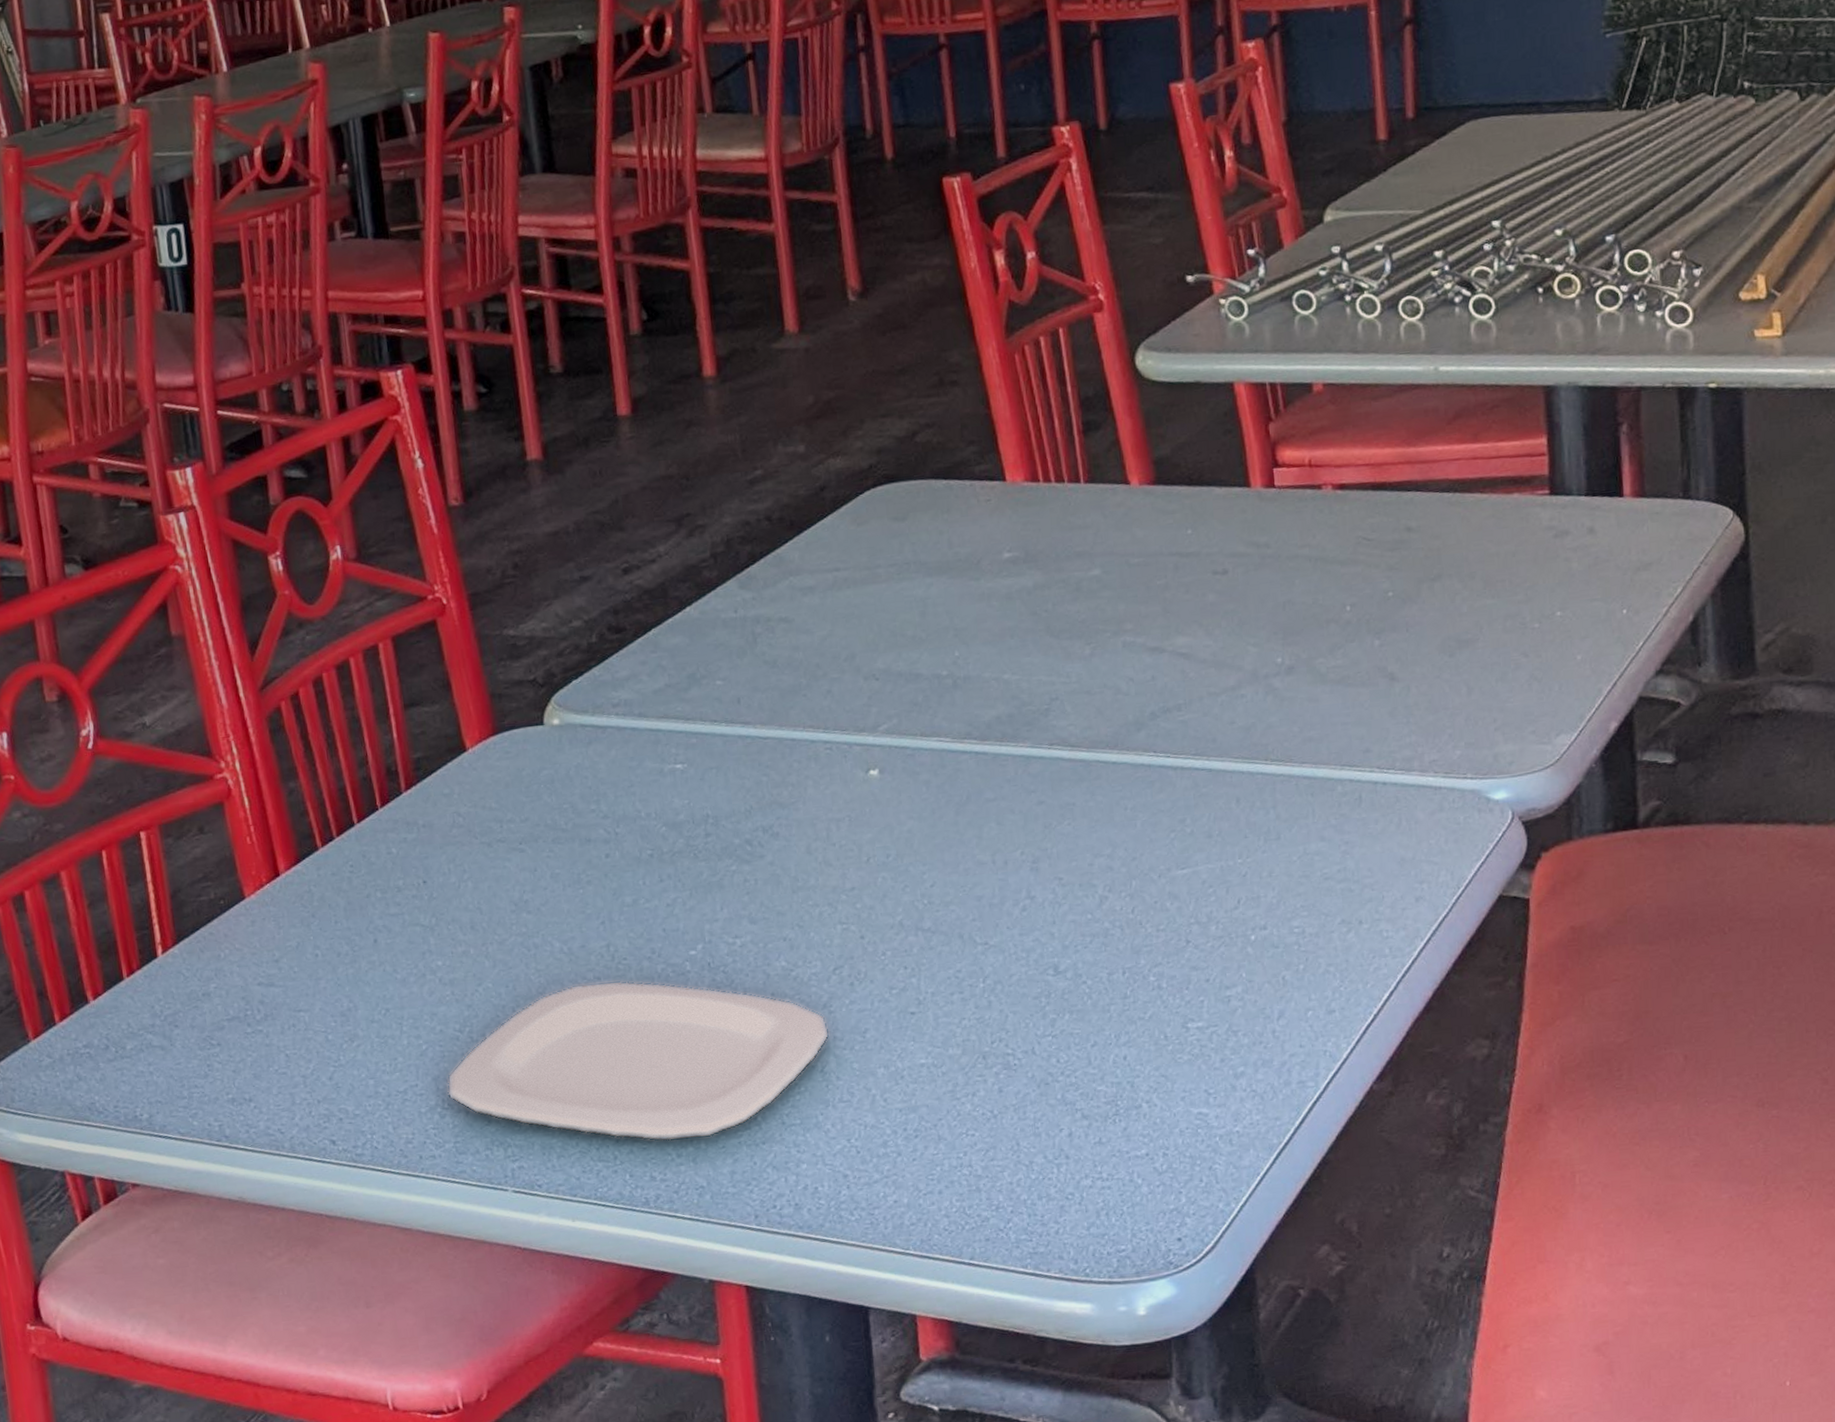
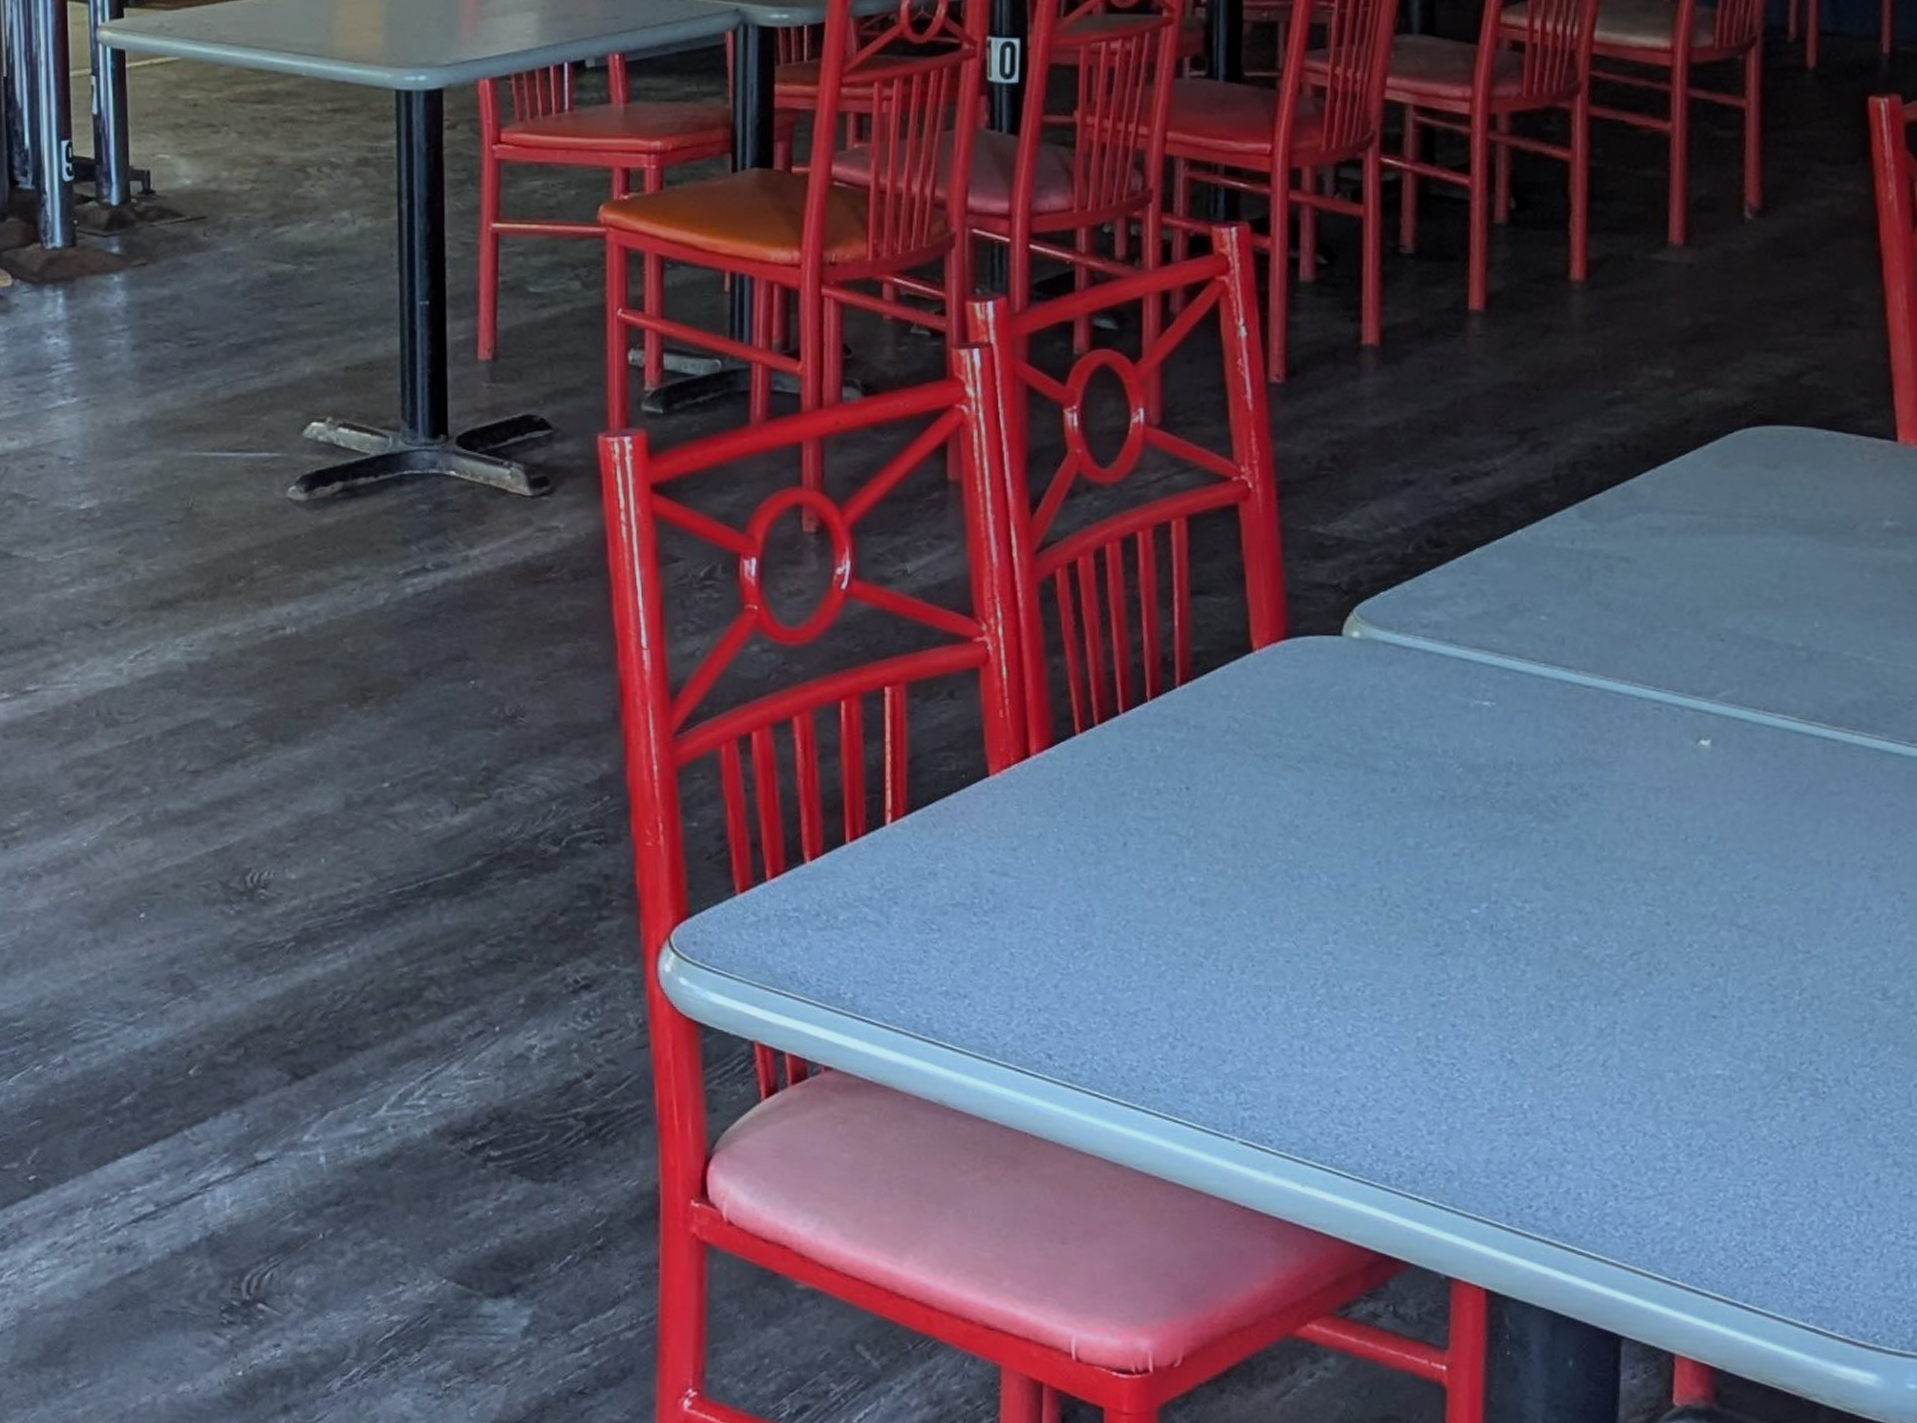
plate: present [447,980,830,1142] -> none [1182,926,1617,1119]

